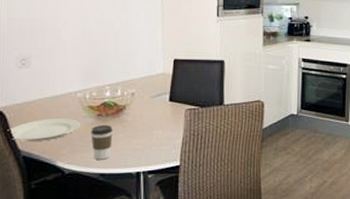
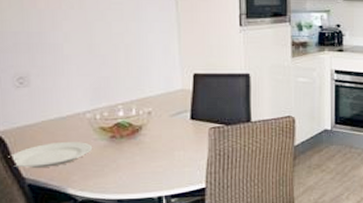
coffee cup: present [91,125,113,160] -> none [104,147,129,185]

